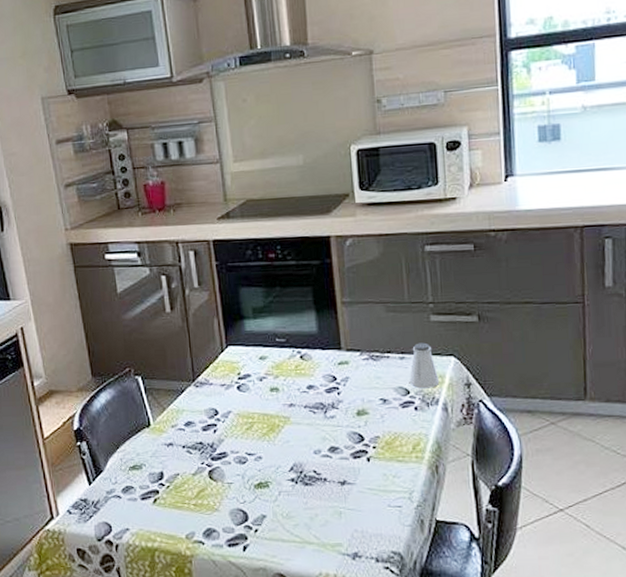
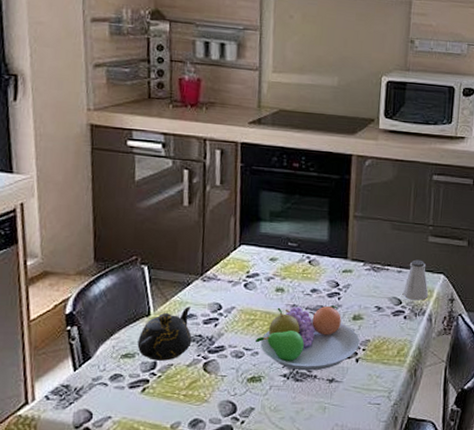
teapot: none [142,414,194,471] -> present [137,307,192,361]
fruit bowl: none [256,401,369,474] -> present [254,305,360,371]

